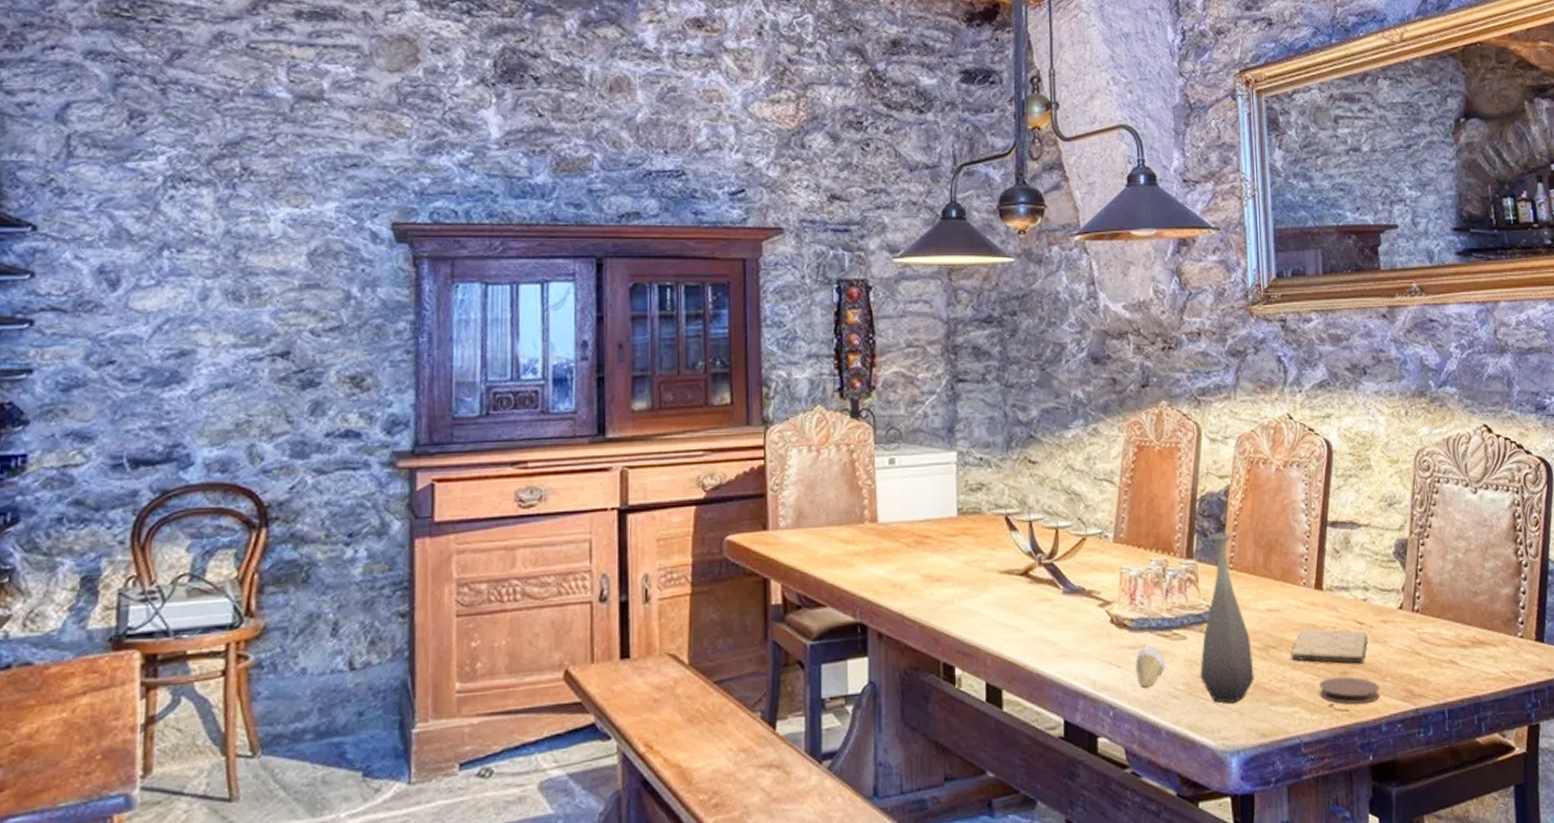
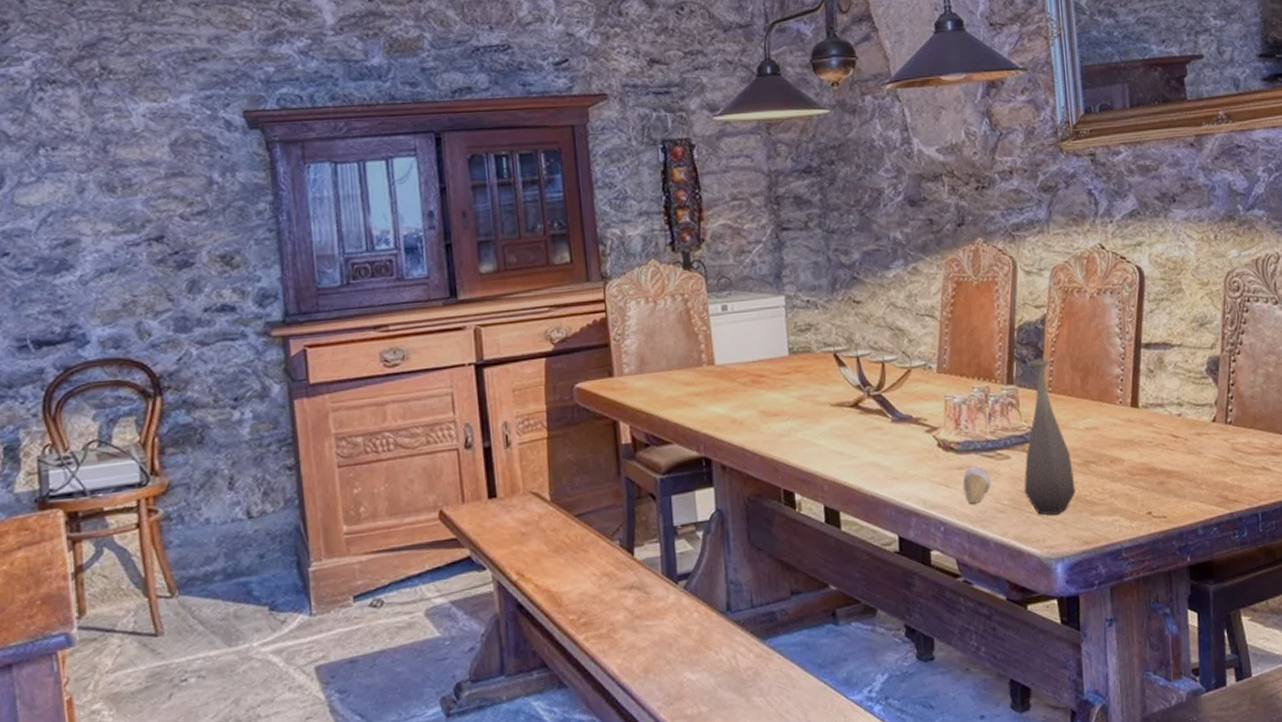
cutting board: present [1292,629,1369,664] -> none [1111,444,1184,475]
coaster: present [1318,676,1380,705] -> none [1137,486,1196,512]

